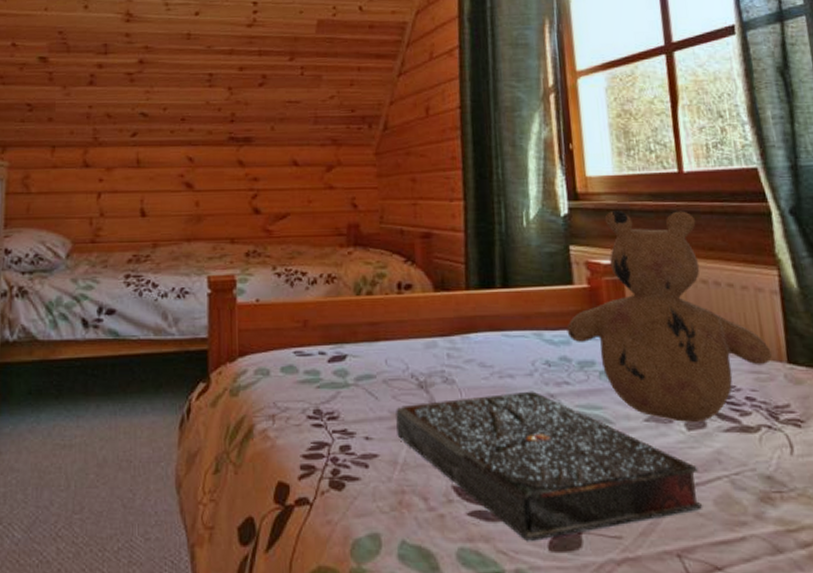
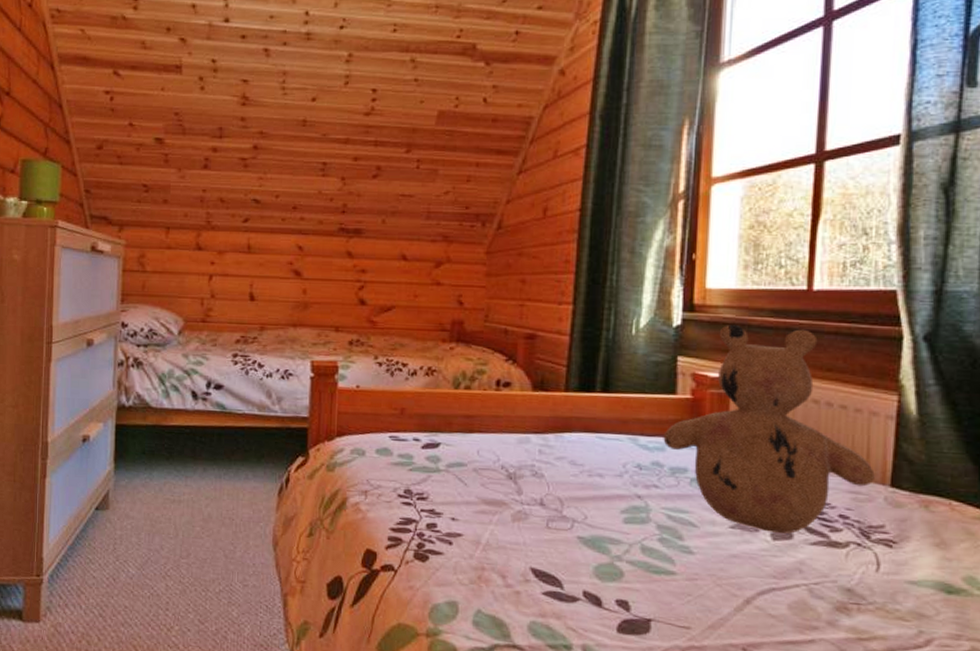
book: present [396,391,703,541] -> none [482,490,778,623]

